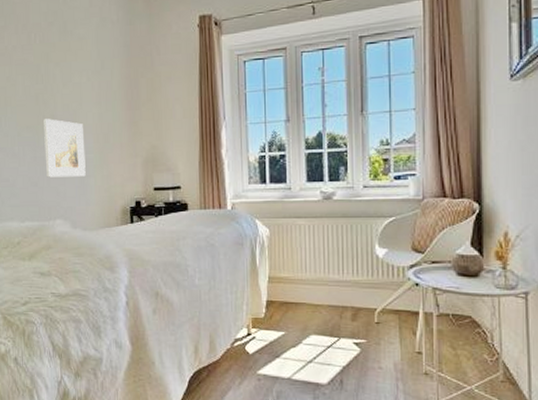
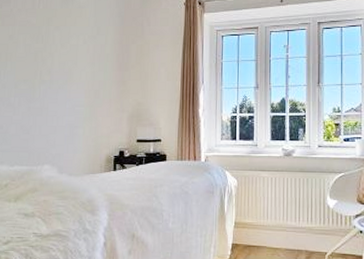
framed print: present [44,119,86,178] -> none [38,74,77,127]

